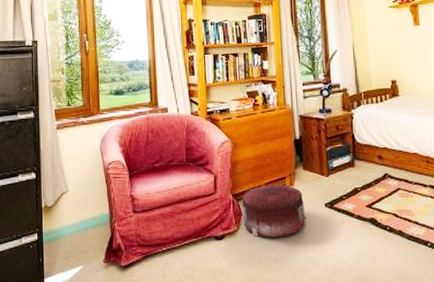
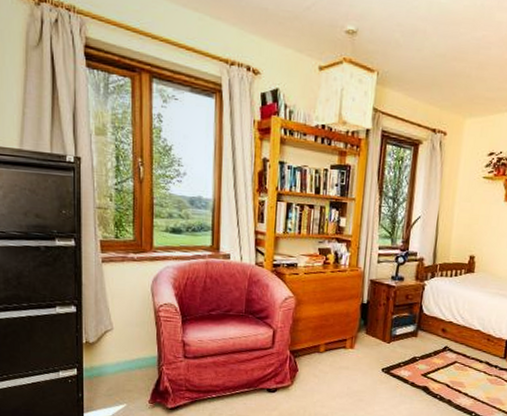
pouf: present [242,183,306,238] -> none [298,344,362,396]

